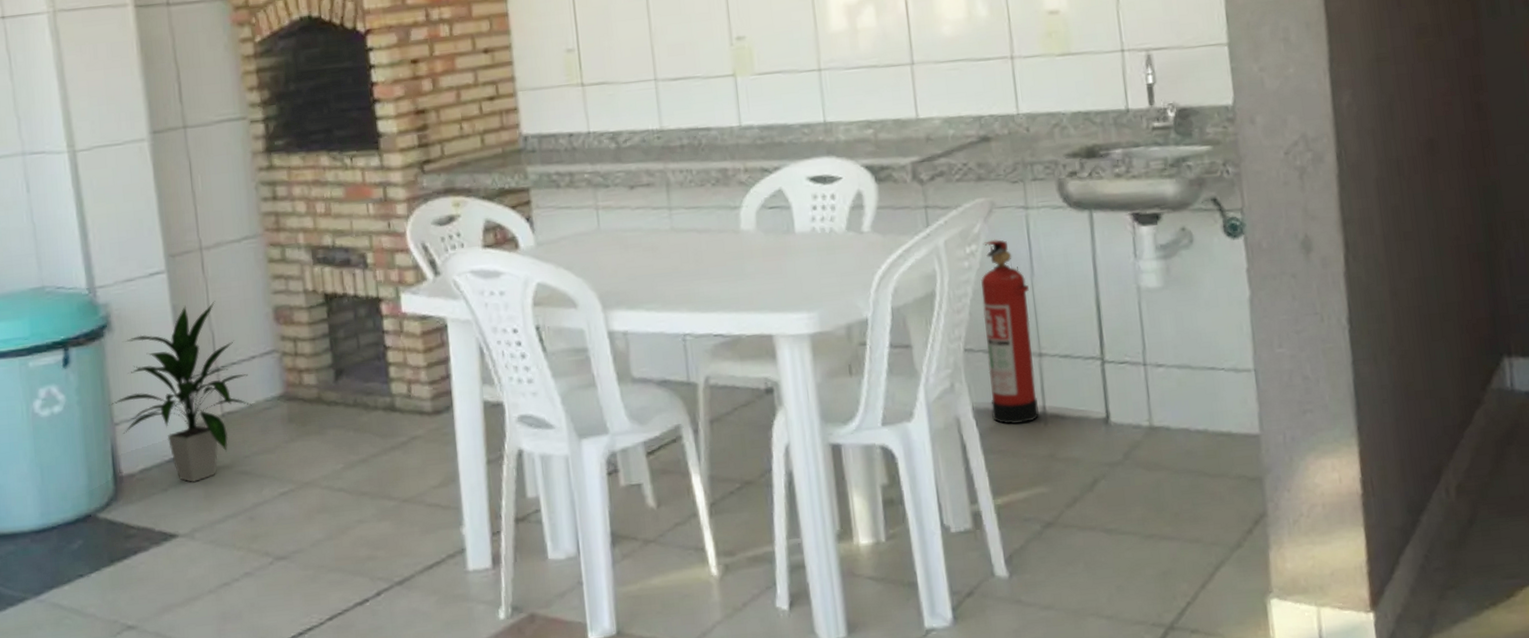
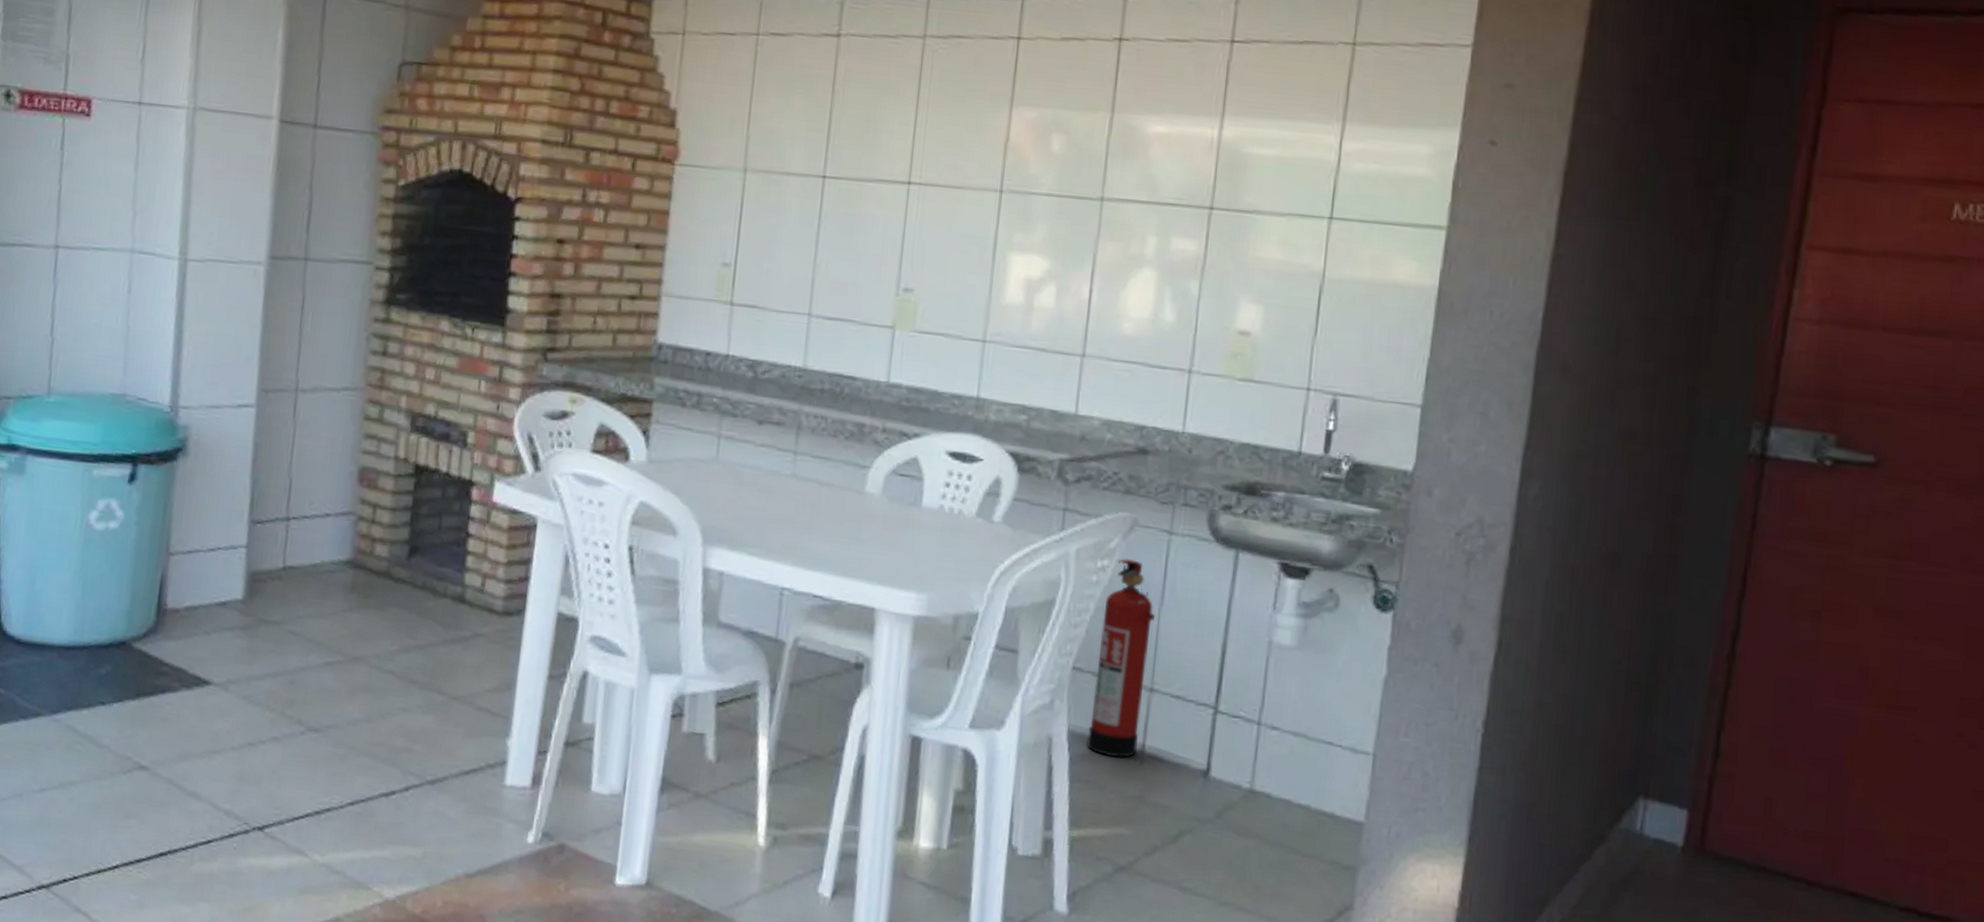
indoor plant: present [109,301,252,483] -> none [168,445,319,632]

